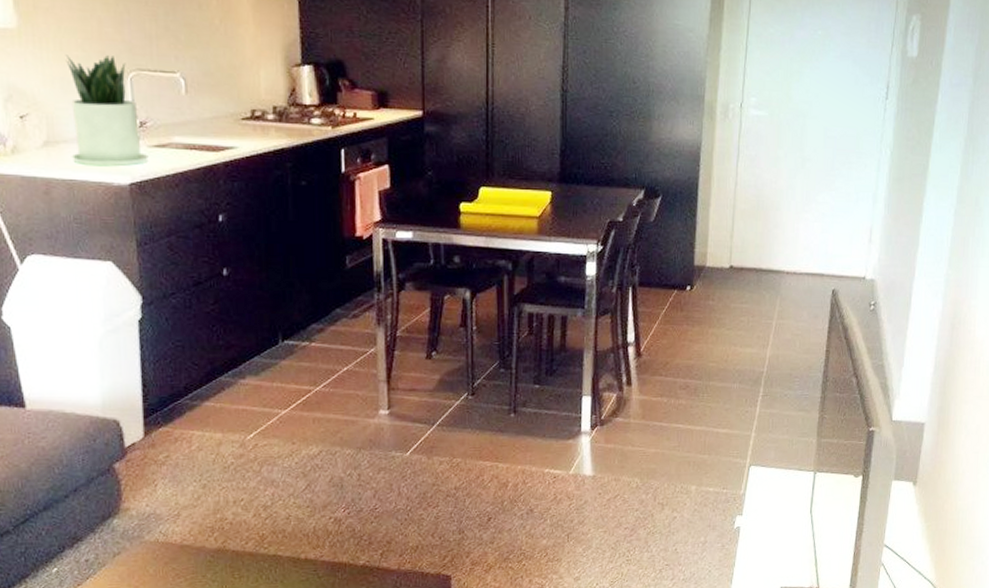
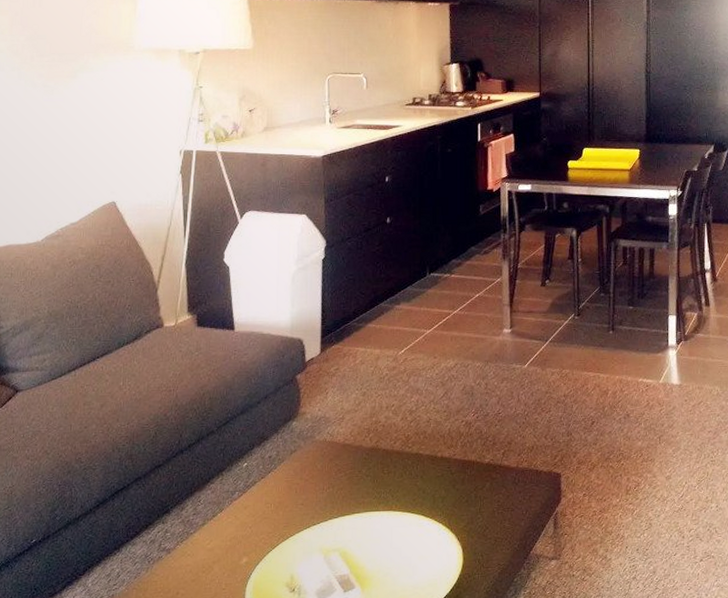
planter: present [65,55,149,167] -> none [282,64,337,144]

